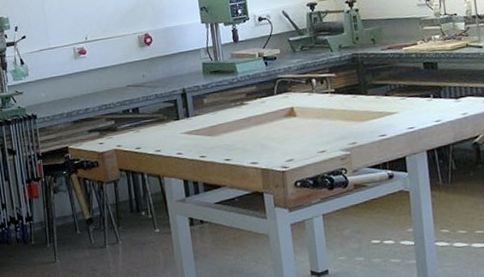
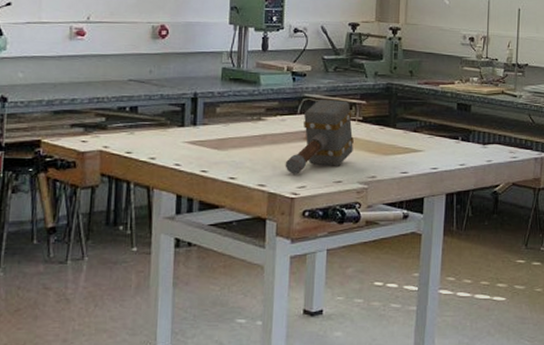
hammer: none [271,76,331,150] -> present [285,99,354,175]

